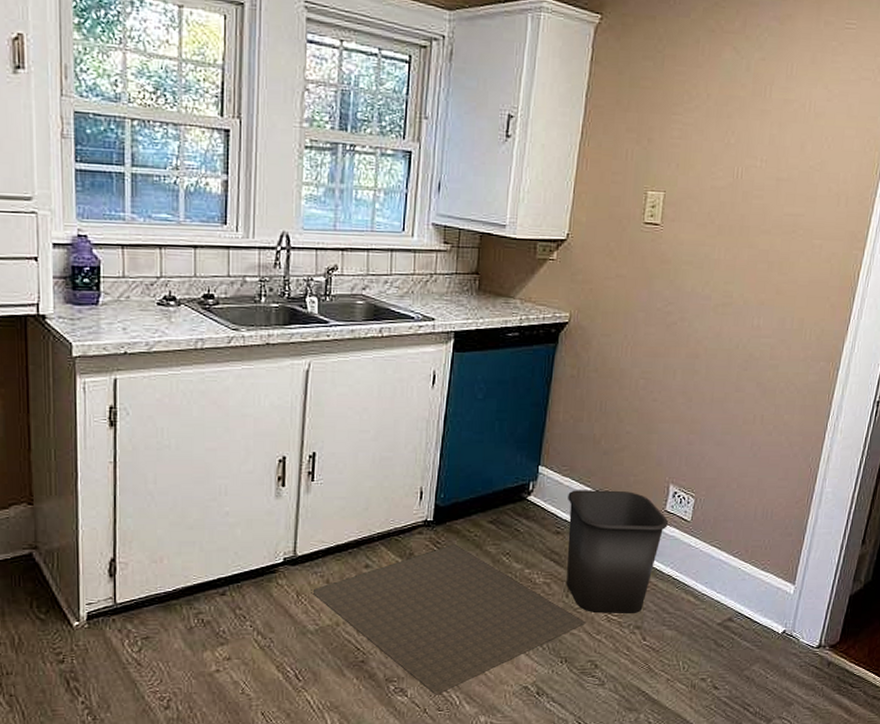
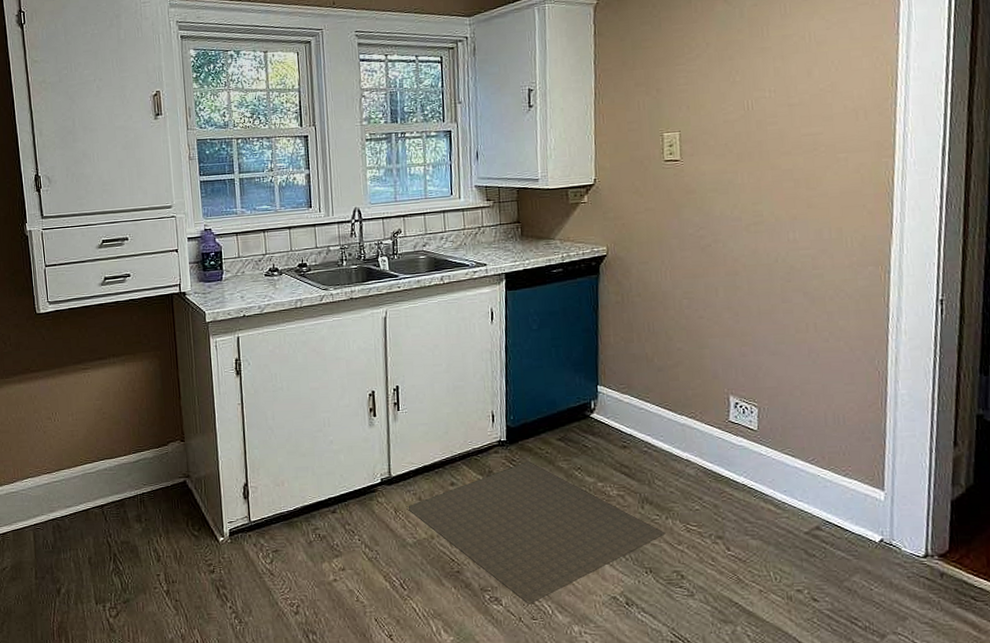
waste bin: present [566,490,669,614] -> none [629,404,735,524]

